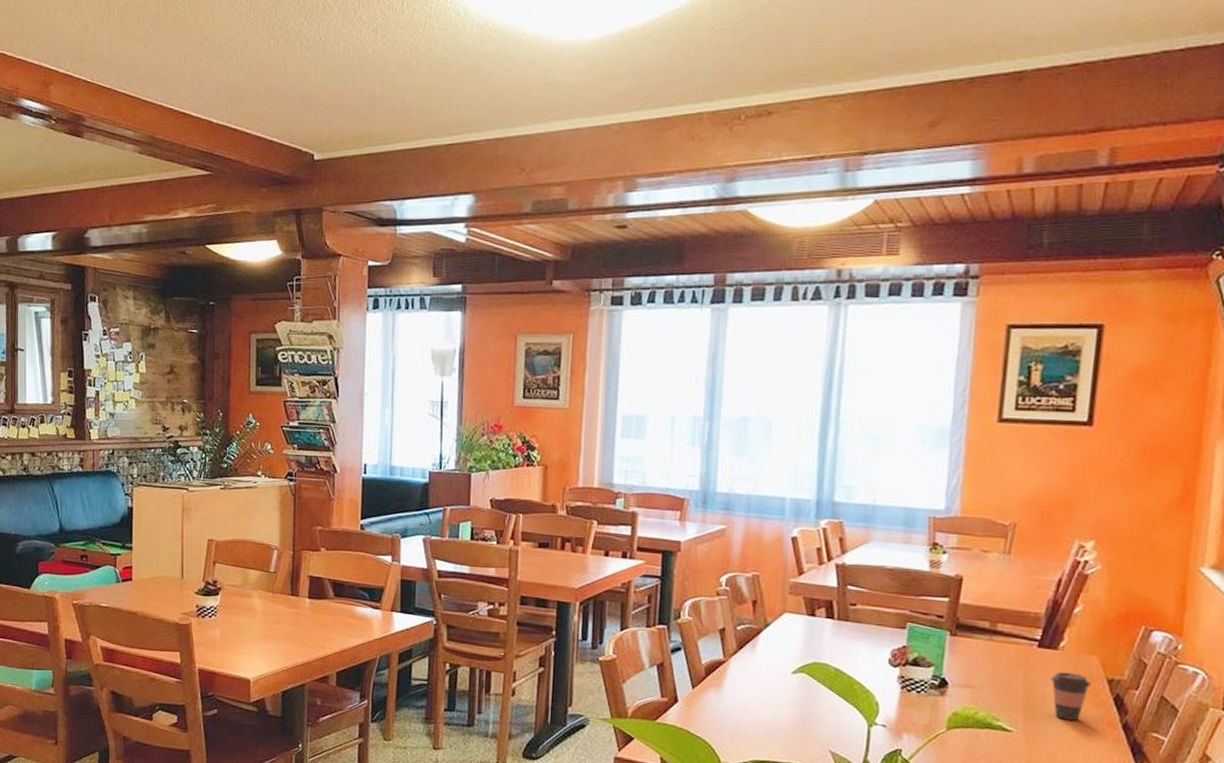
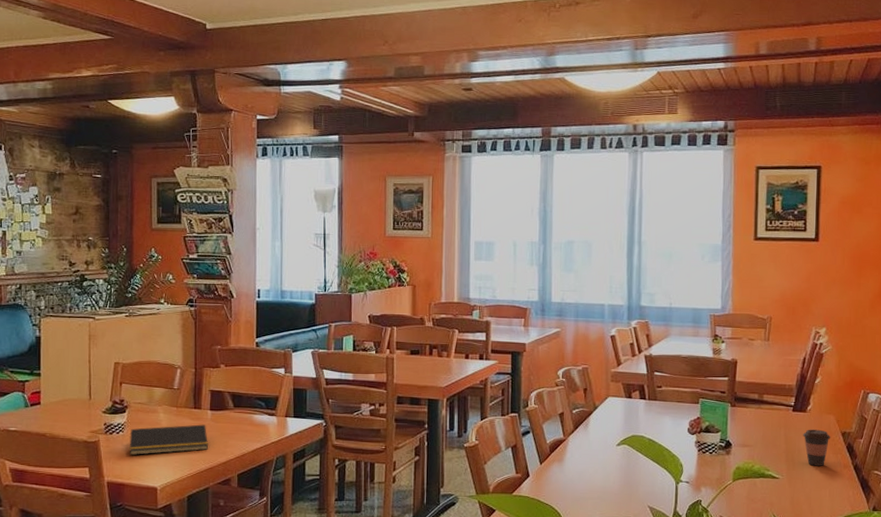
notepad: none [221,613,305,643] -> present [129,424,208,456]

